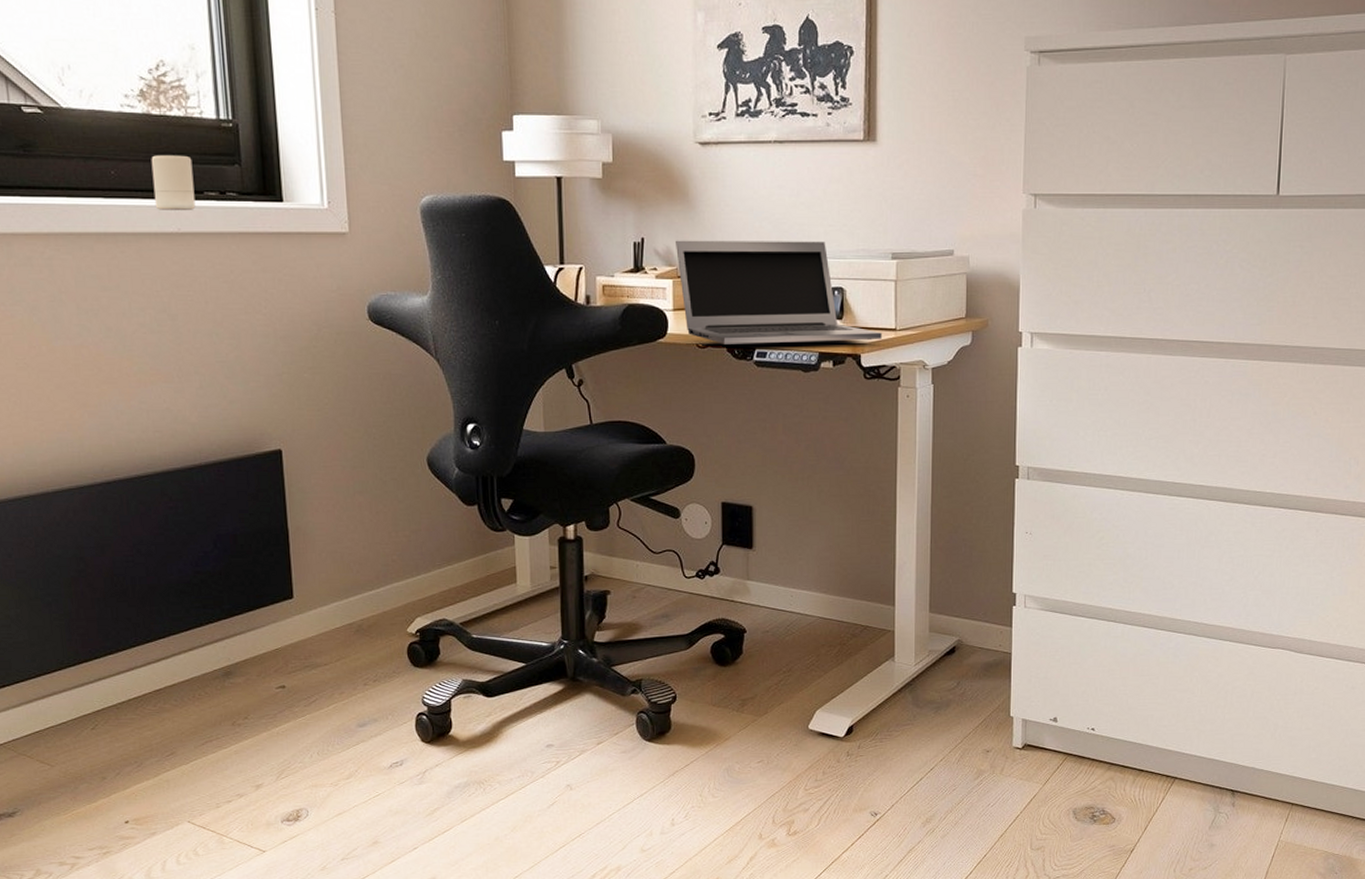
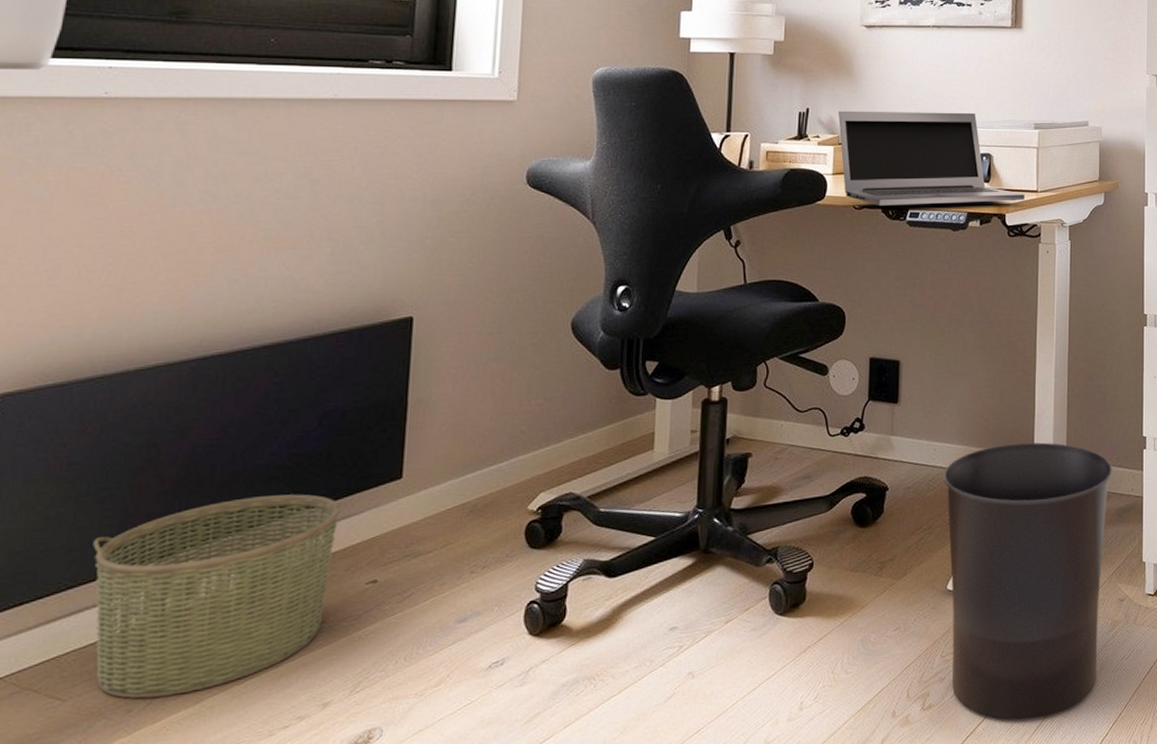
basket: none [49,607,249,769] -> present [93,494,347,699]
candle: present [151,155,196,210] -> none [313,25,362,77]
waste bin: none [802,594,979,852] -> present [943,442,1112,720]

